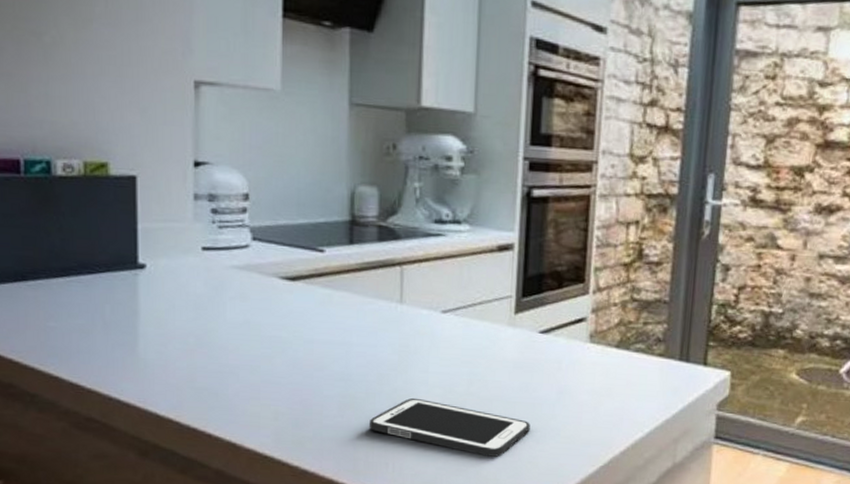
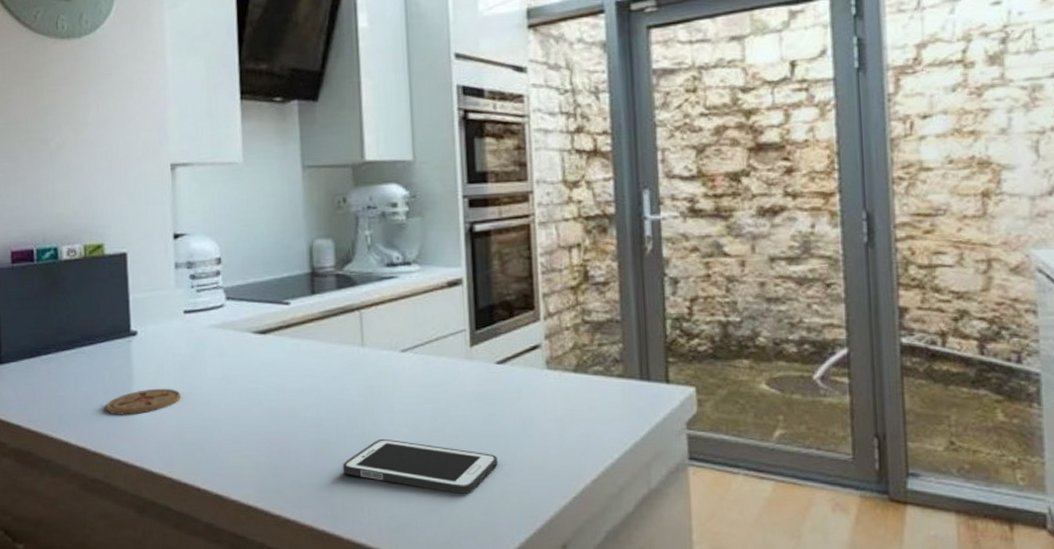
coaster: none [105,327,194,354] -> present [105,388,181,415]

